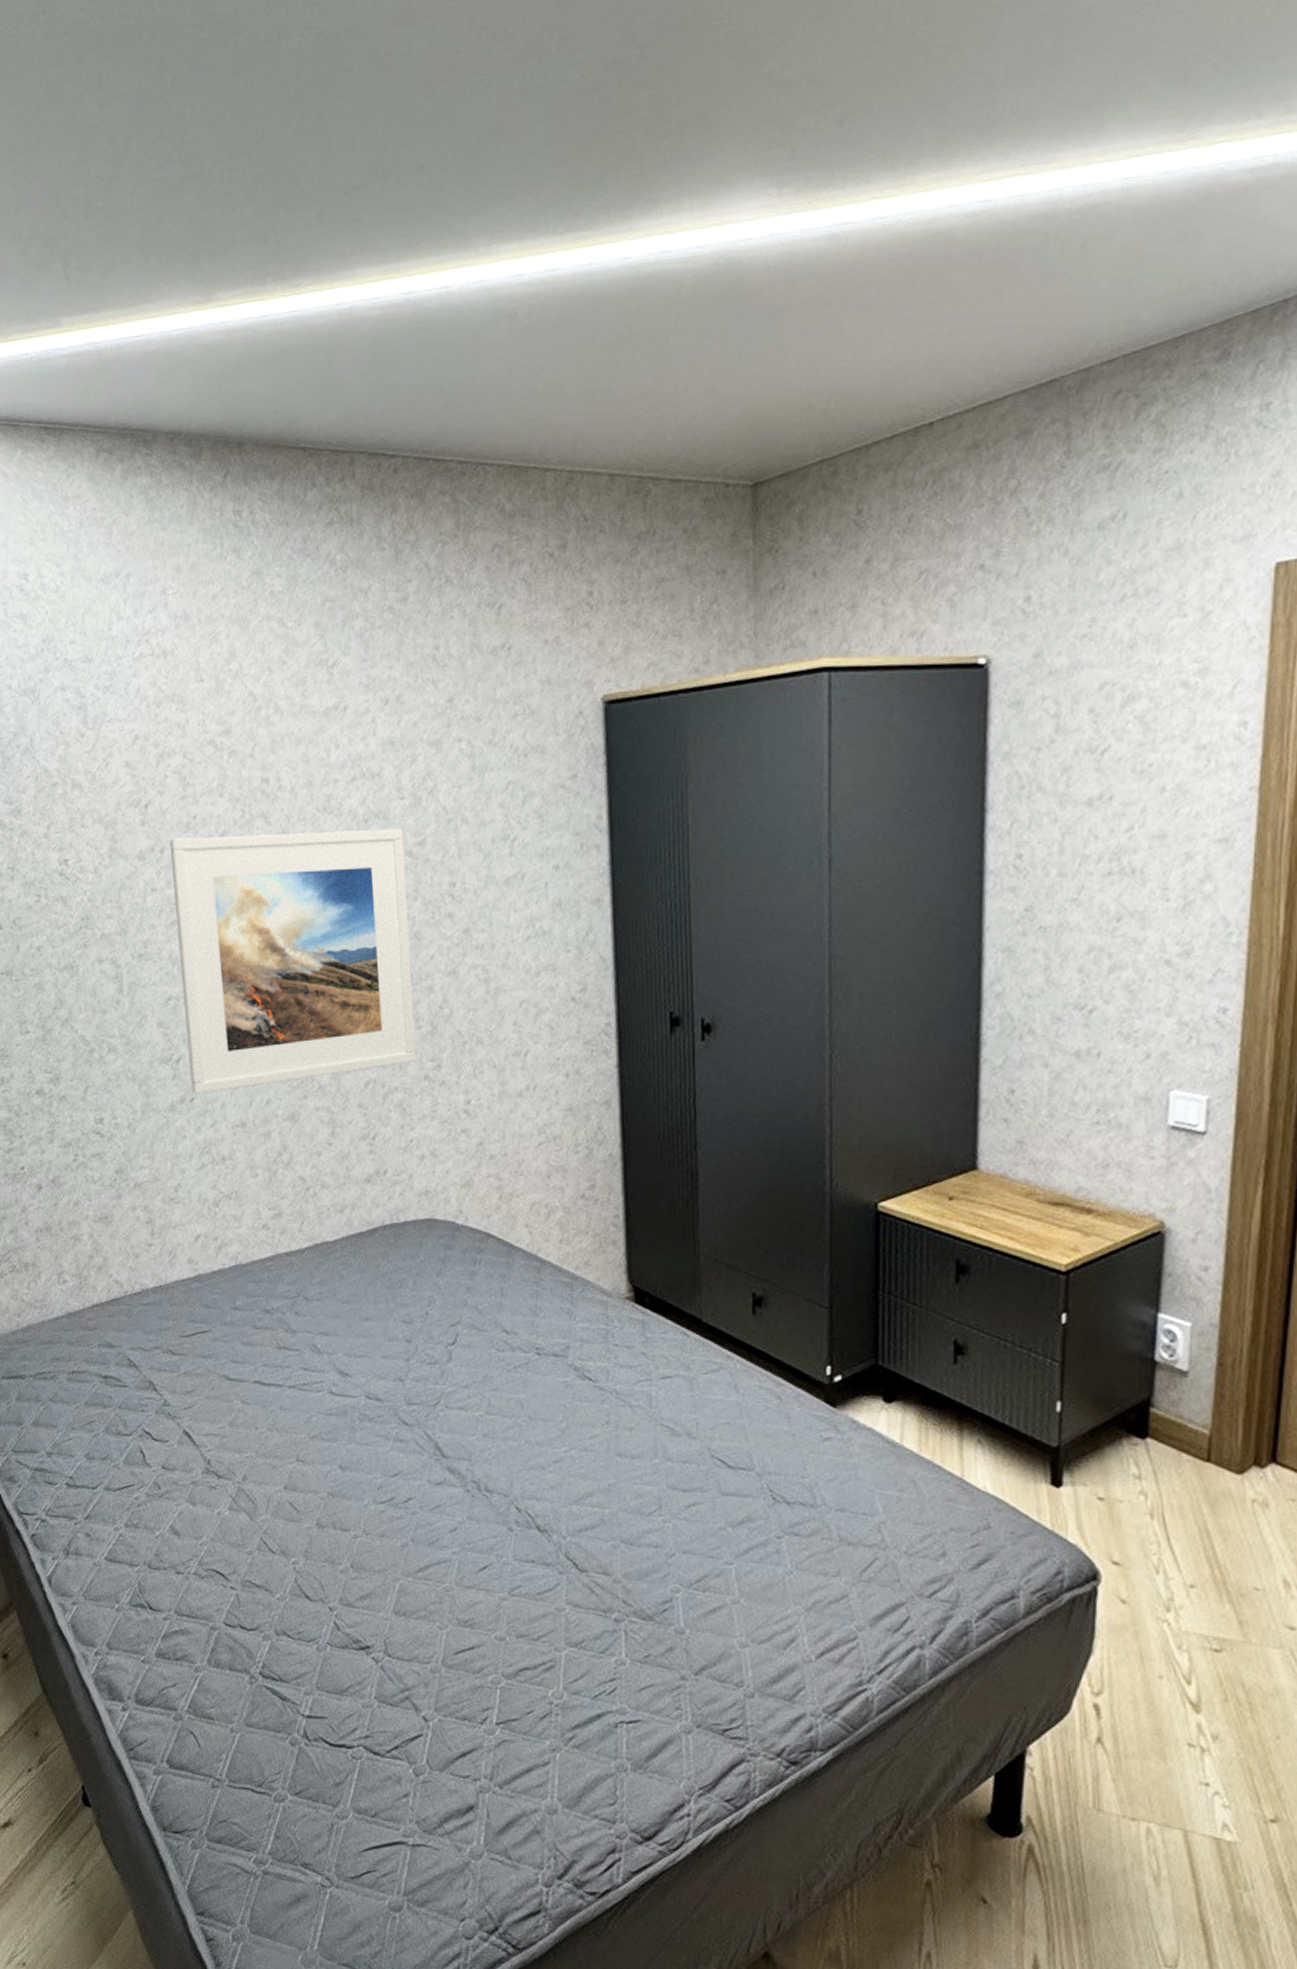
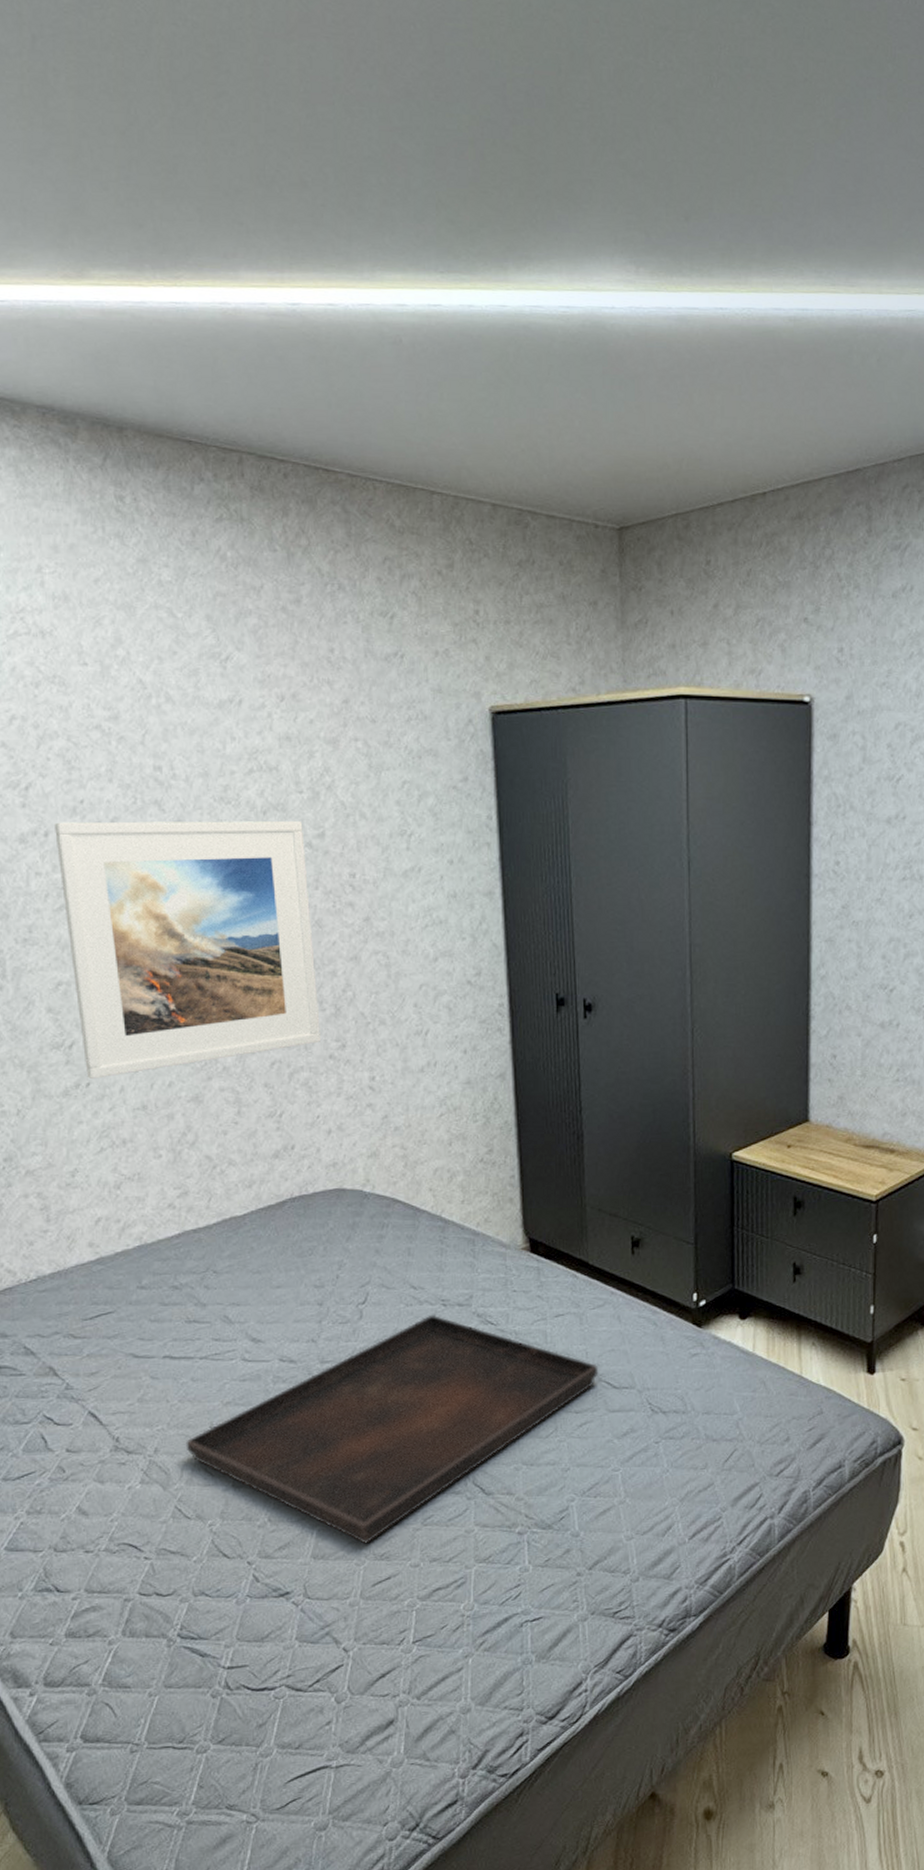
serving tray: none [272,1363,711,1607] -> present [185,1314,599,1544]

